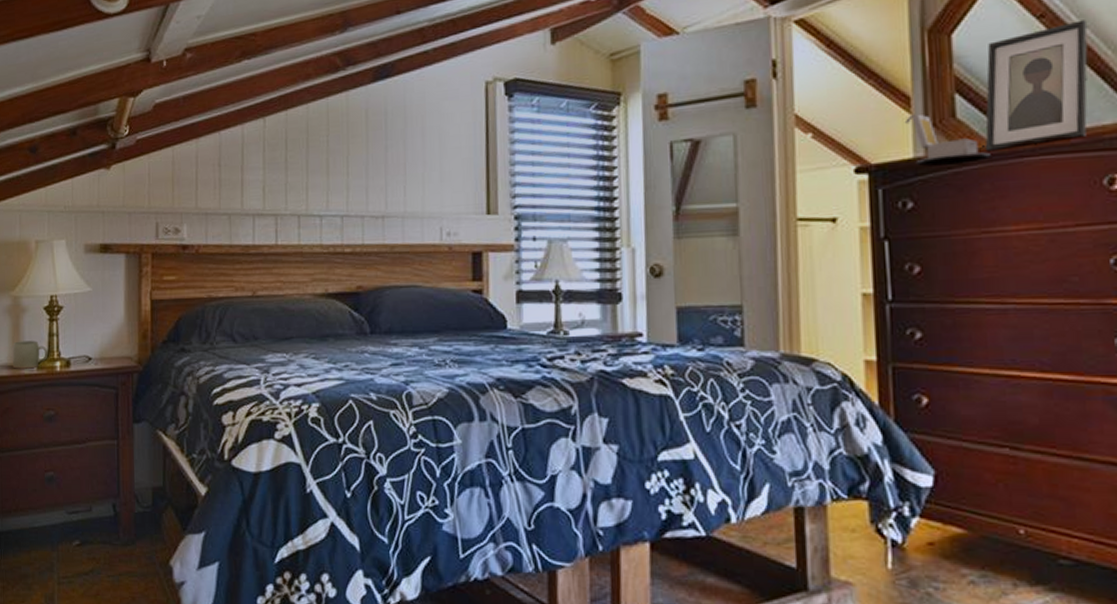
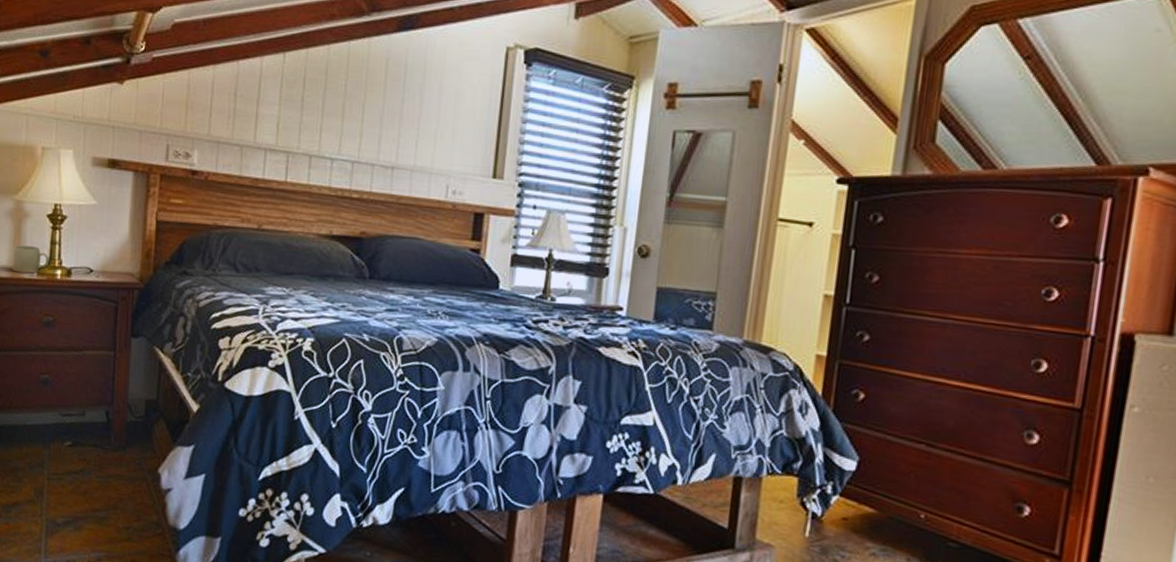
jewelry box: present [904,113,991,167] -> none [888,134,959,188]
picture frame: present [985,20,1088,152] -> none [956,66,1067,180]

